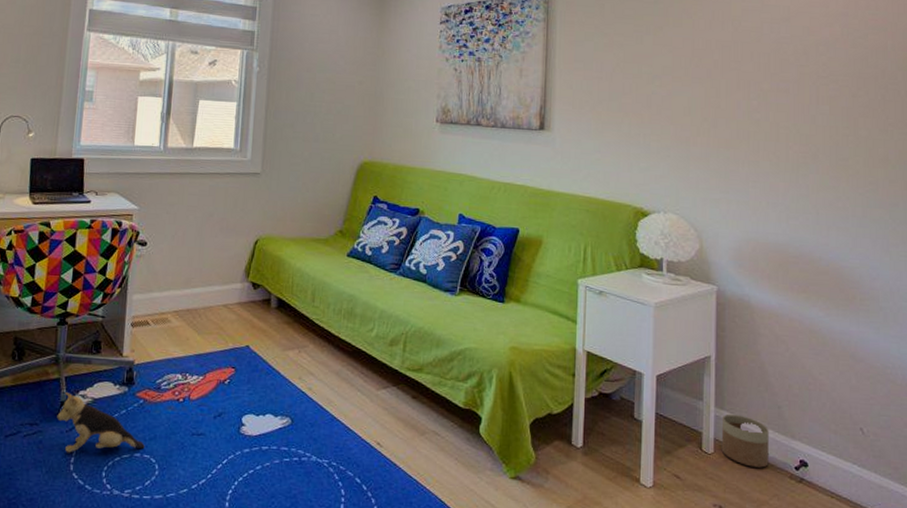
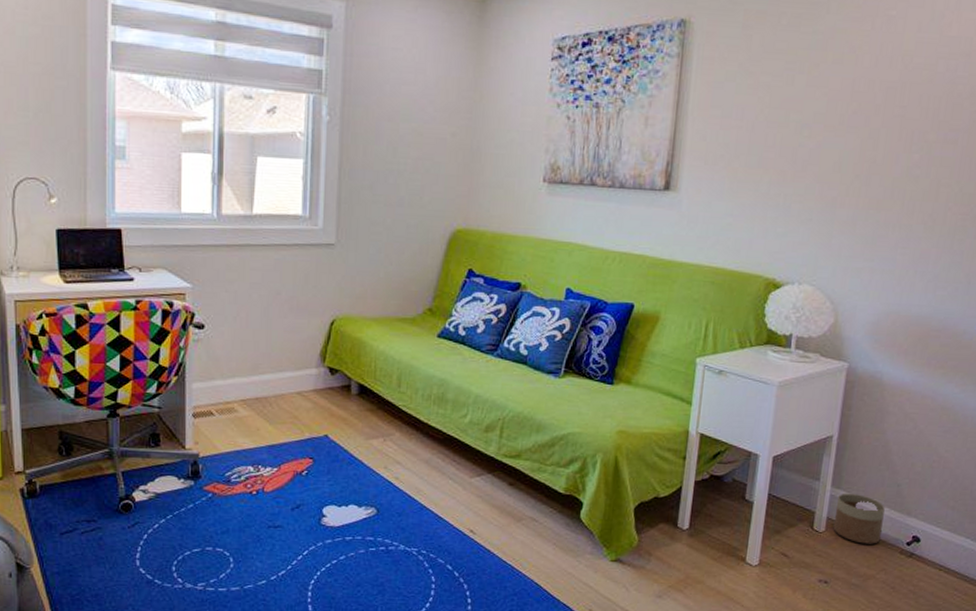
plush toy: present [57,392,145,453] -> none [116,488,217,549]

